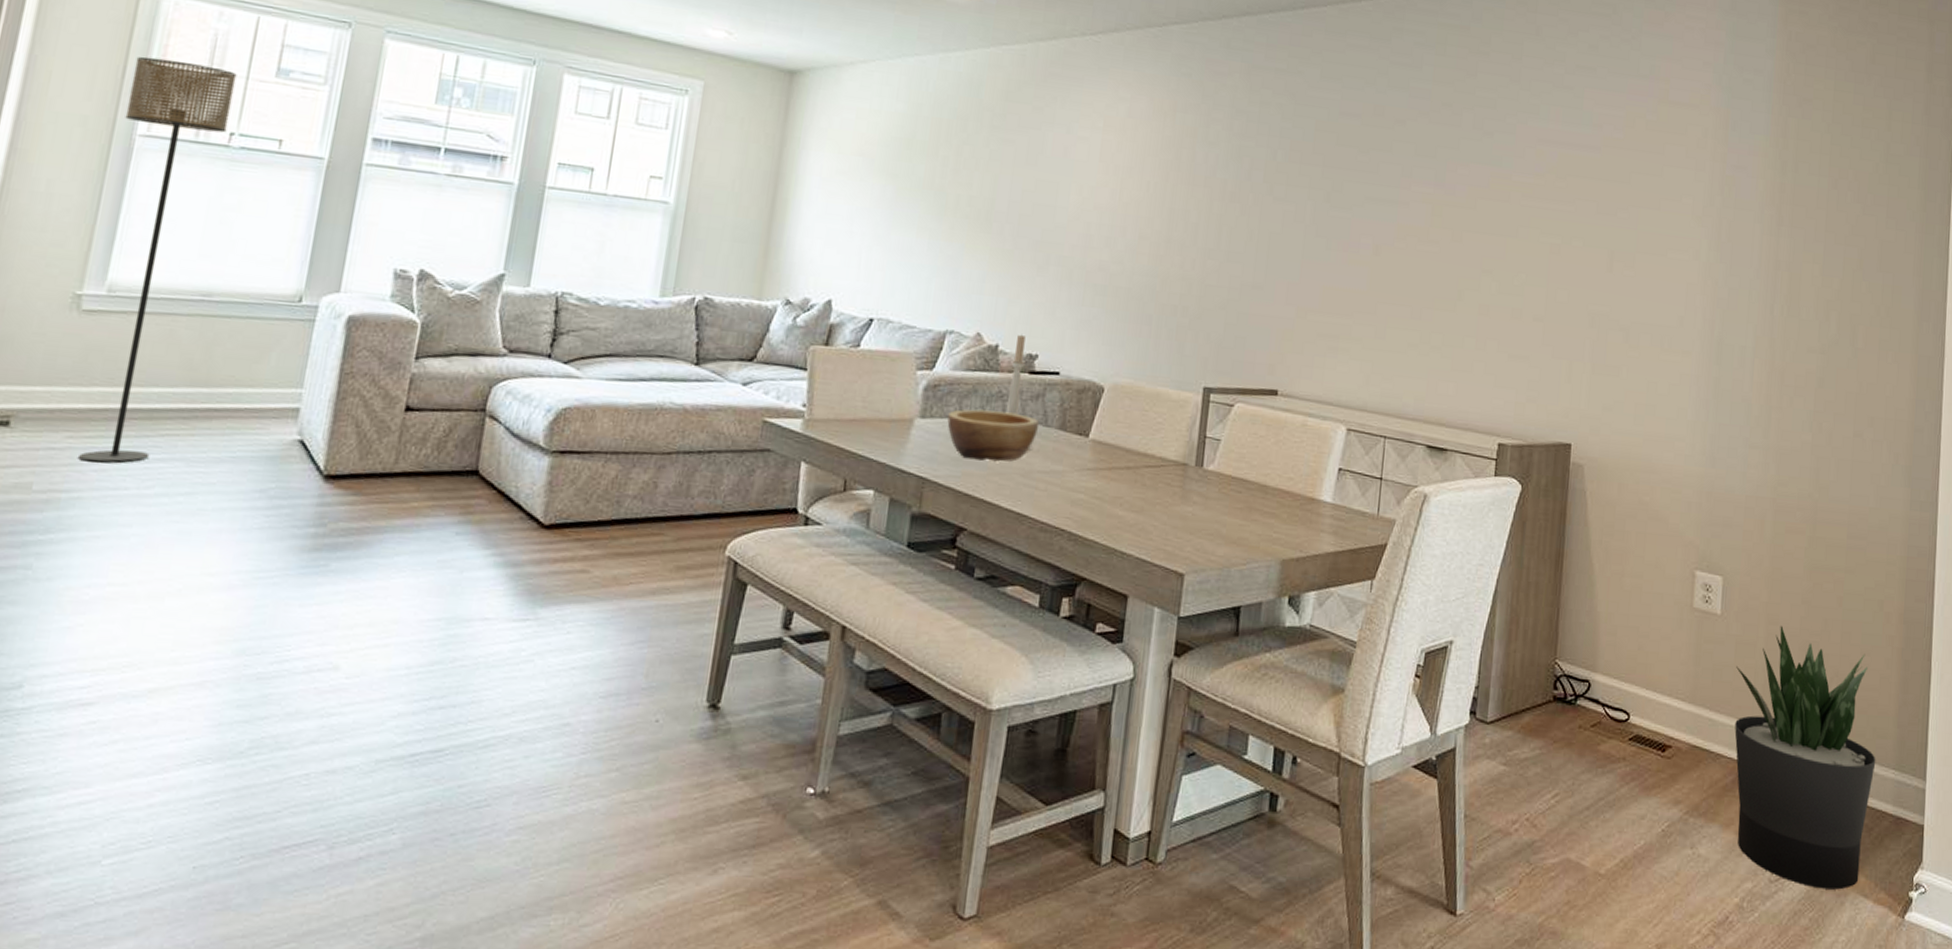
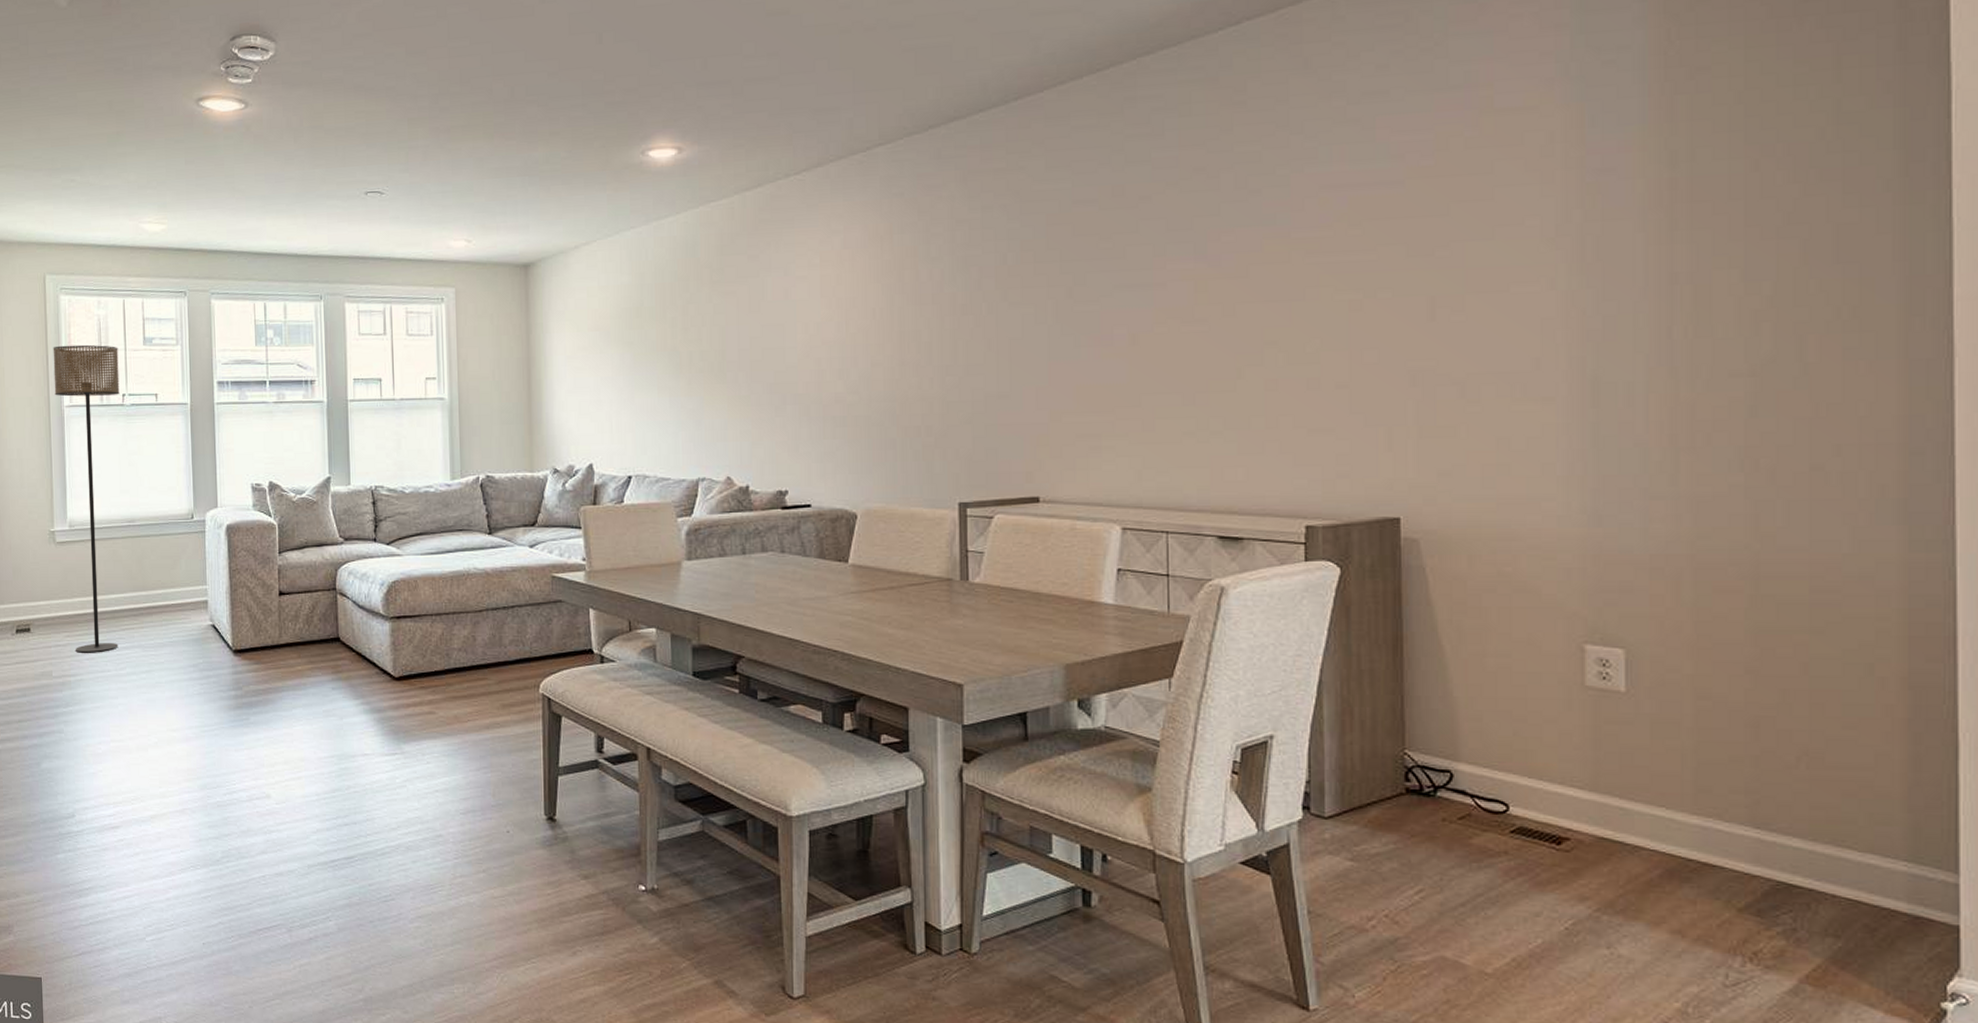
bowl: present [947,409,1039,462] -> none [712,547,797,593]
candlestick: present [1005,334,1033,451] -> none [763,473,795,580]
planter: present [1734,626,1876,890] -> none [1654,701,1876,998]

